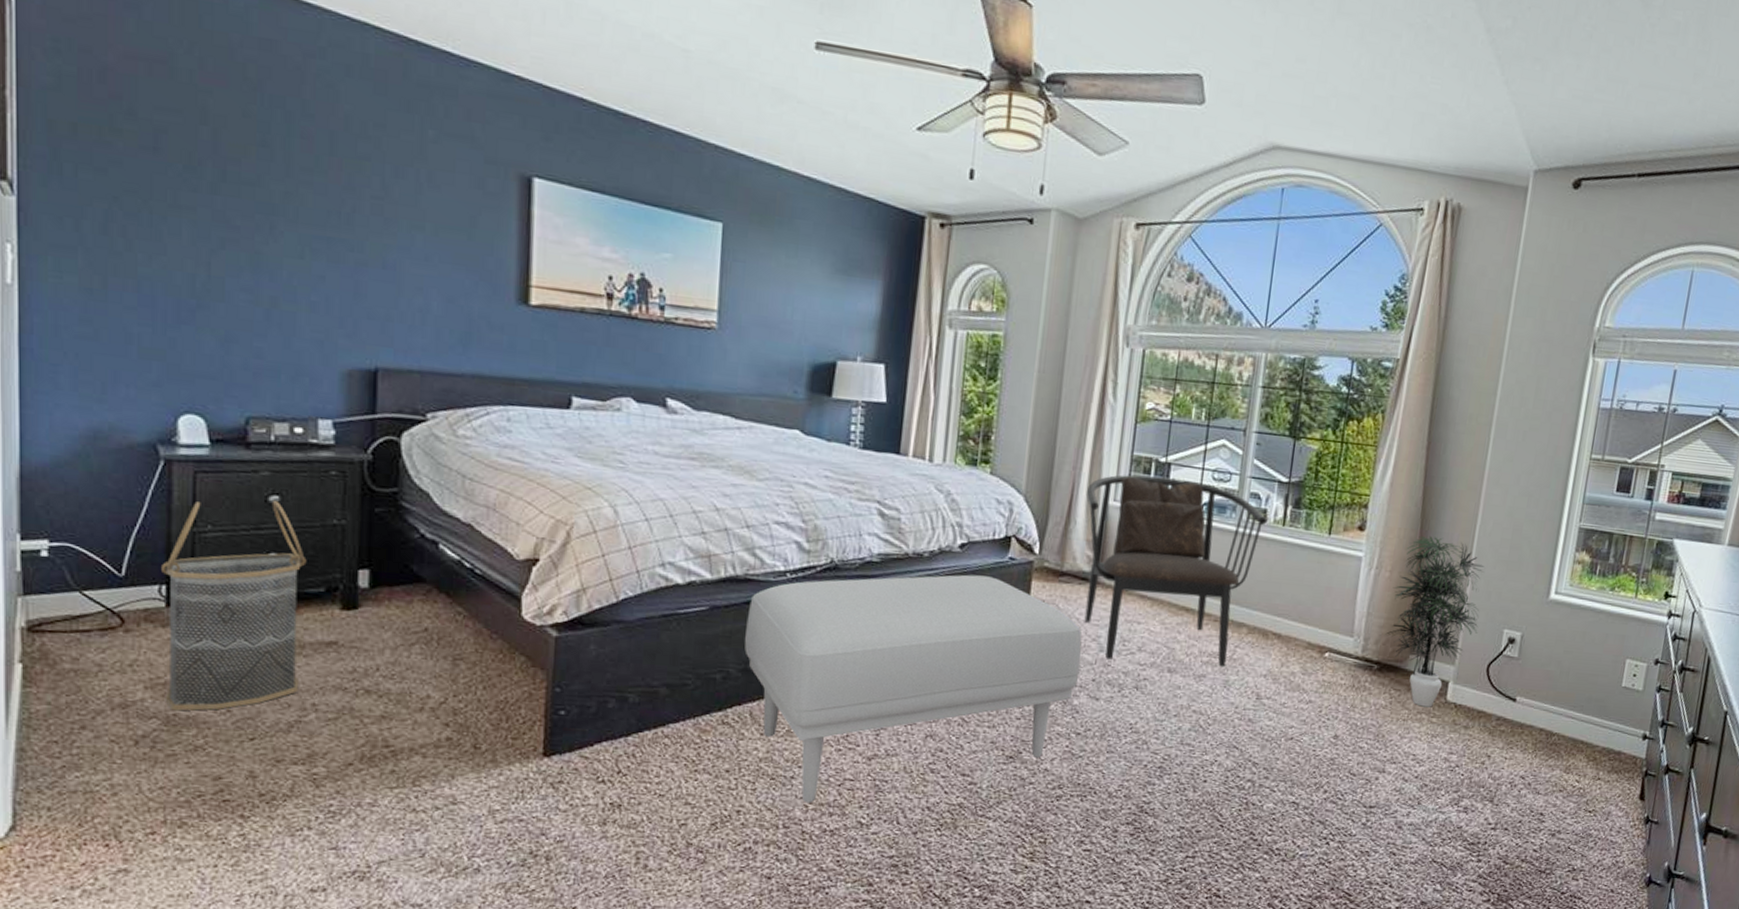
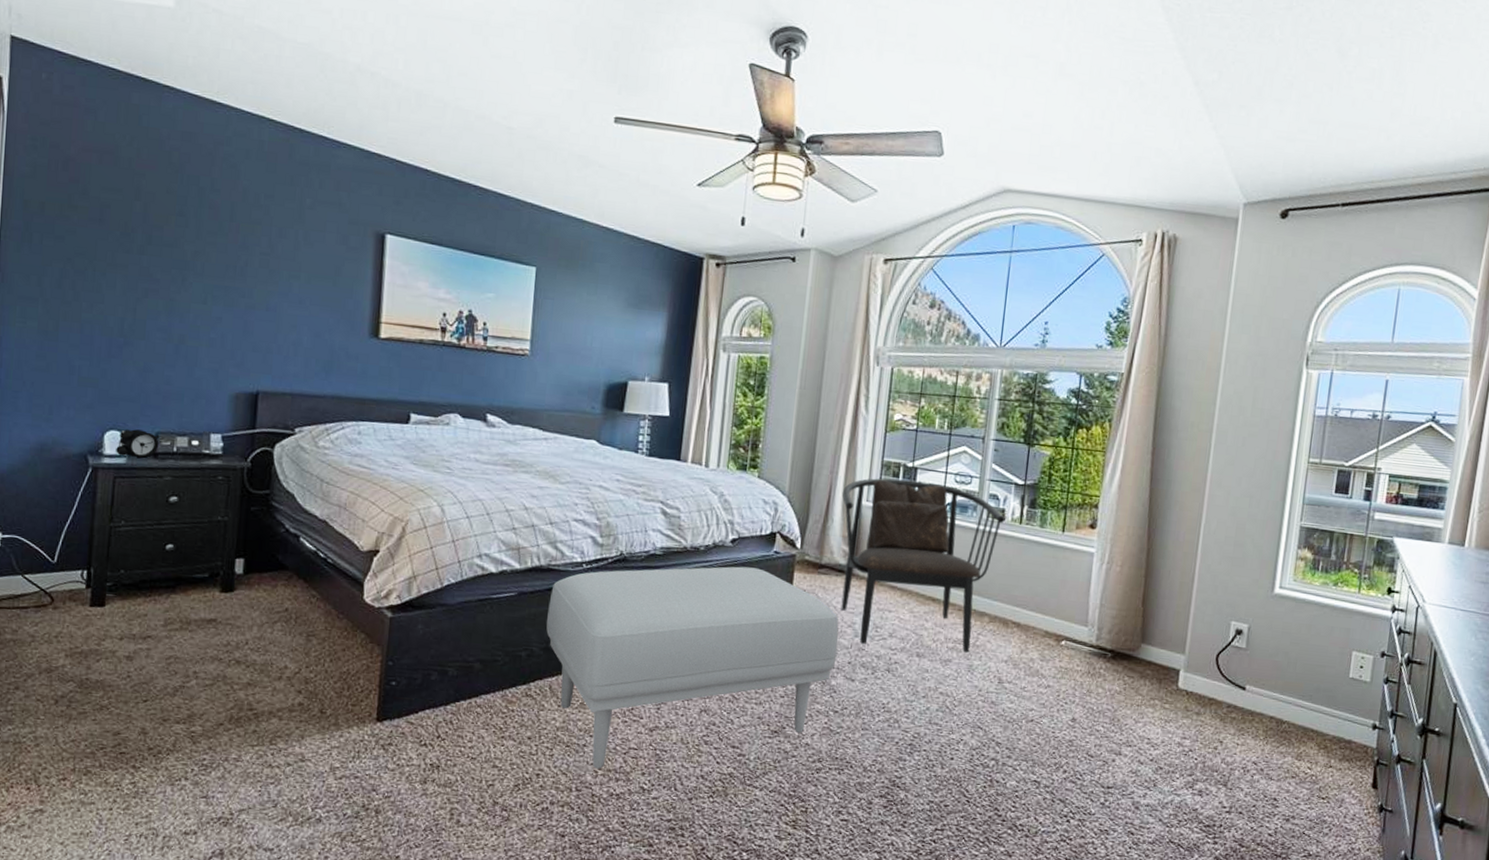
basket: present [162,499,307,711] -> none [80,500,196,676]
alarm clock: none [195,413,252,448] -> present [116,429,160,458]
plant: present [1385,536,1485,707] -> none [1118,534,1210,694]

